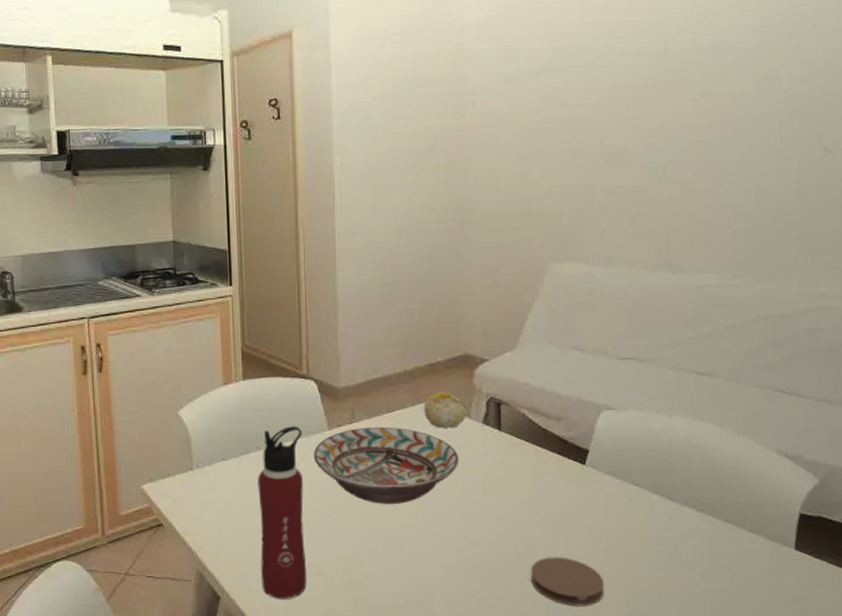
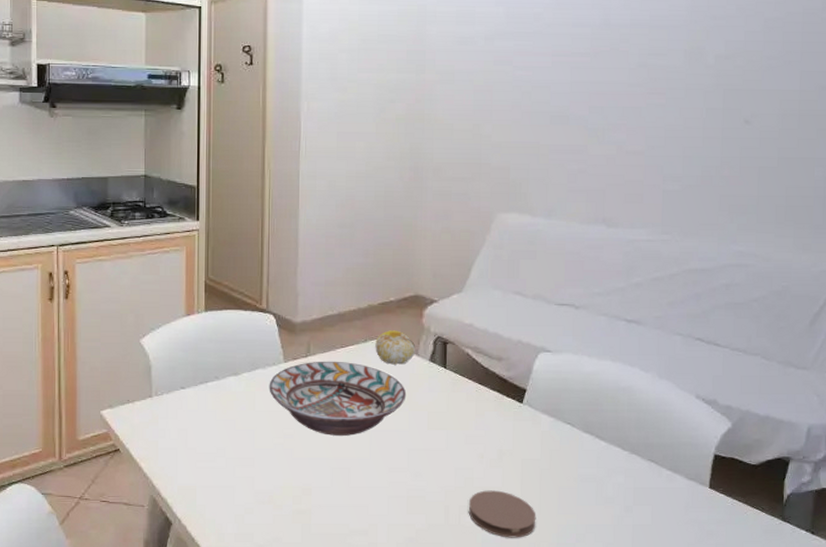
water bottle: present [258,426,307,599] -> none [213,358,259,526]

